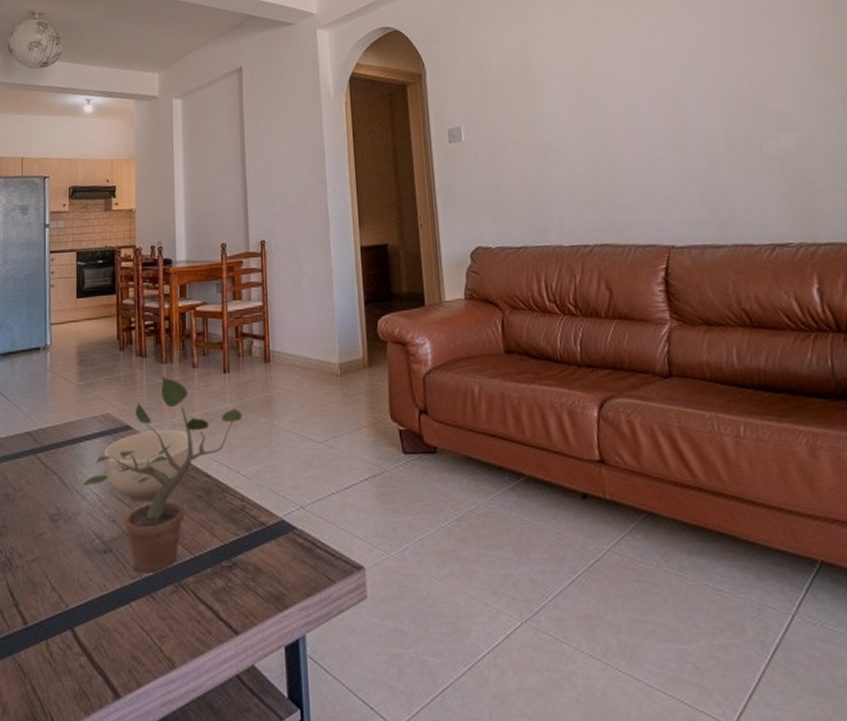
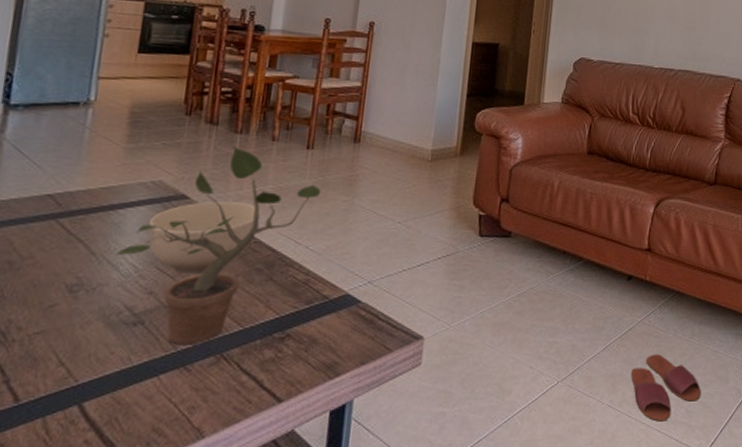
slippers: none [609,592,711,680] -> present [630,354,701,422]

